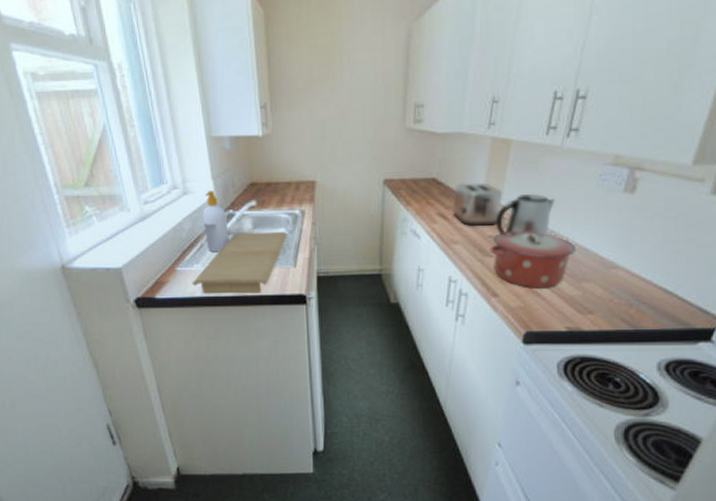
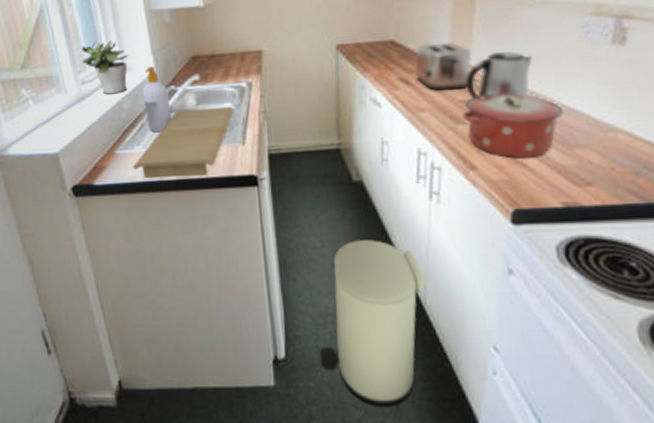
potted plant: none [144,164,189,215] -> present [82,40,128,95]
pedal bin: none [354,354,446,491] -> present [320,240,426,408]

